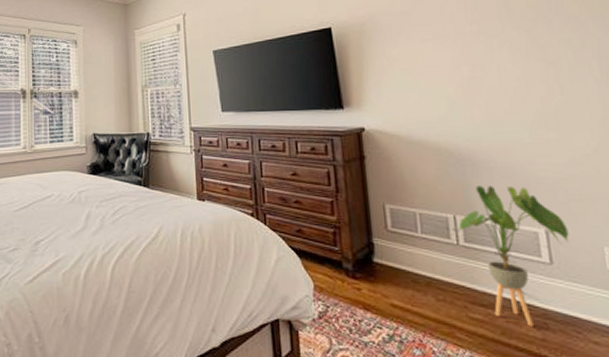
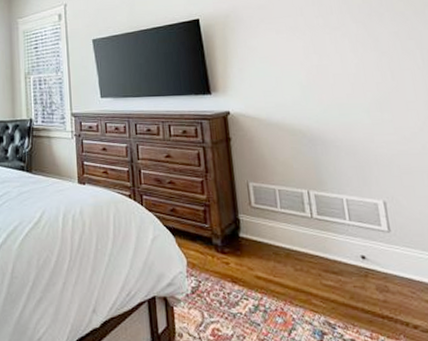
house plant: present [457,185,569,327] -> none [310,162,403,290]

